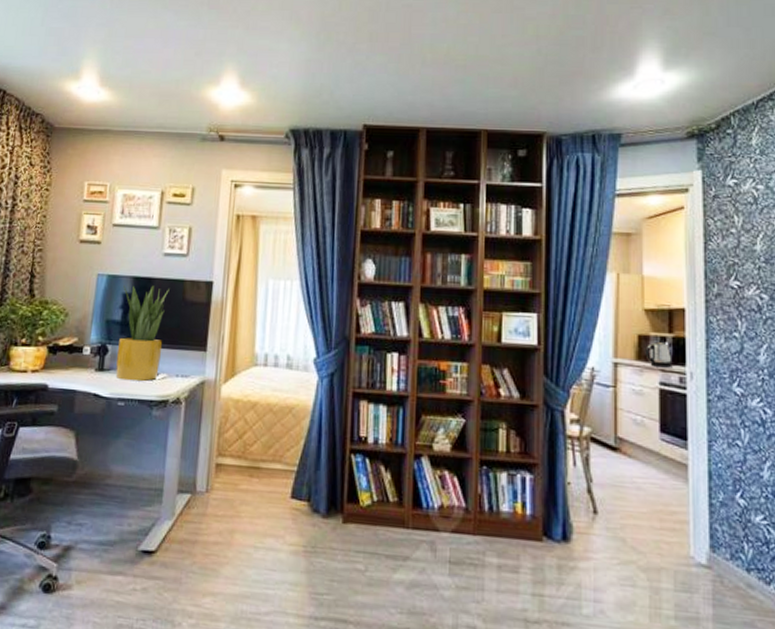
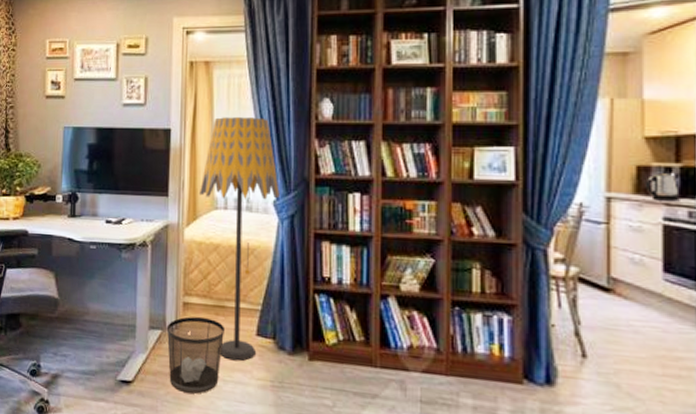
planter: present [115,285,169,382] -> none [86,135,130,226]
waste bin: none [196,478,259,563] -> present [166,316,226,394]
floor lamp: none [238,272,321,526] -> present [198,117,280,361]

